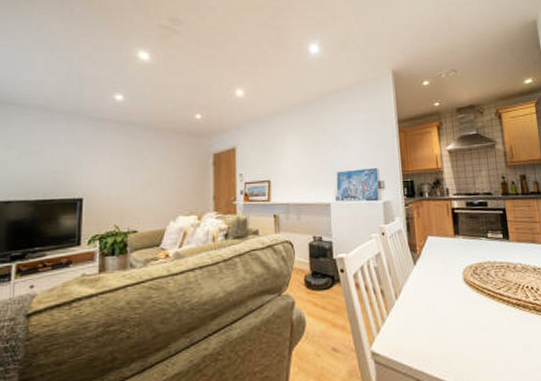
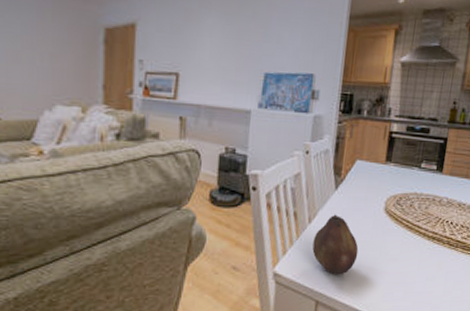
fruit: none [403,288,449,351] -> present [312,214,359,275]

